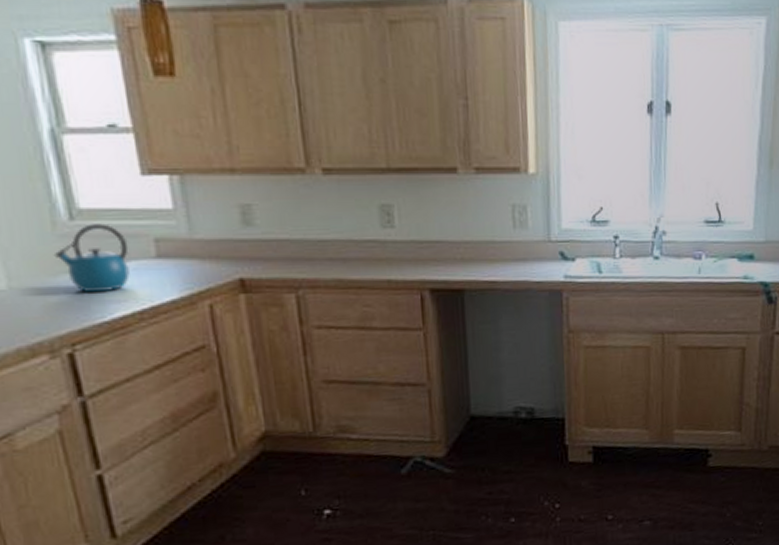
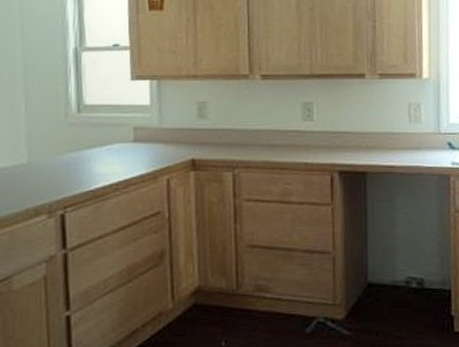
kettle: present [53,223,130,294] -> none [62,115,115,168]

